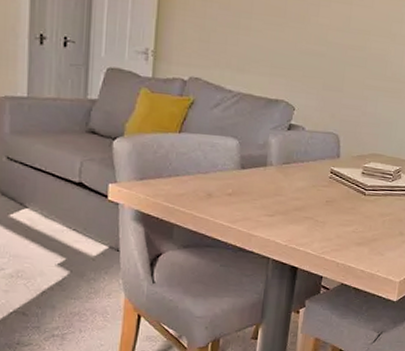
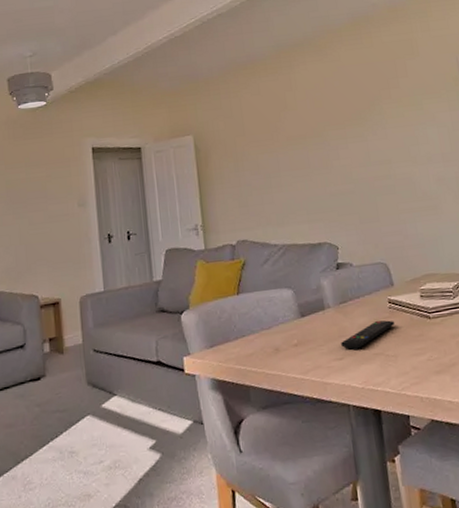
remote control: none [275,187,332,209] -> present [341,320,395,350]

